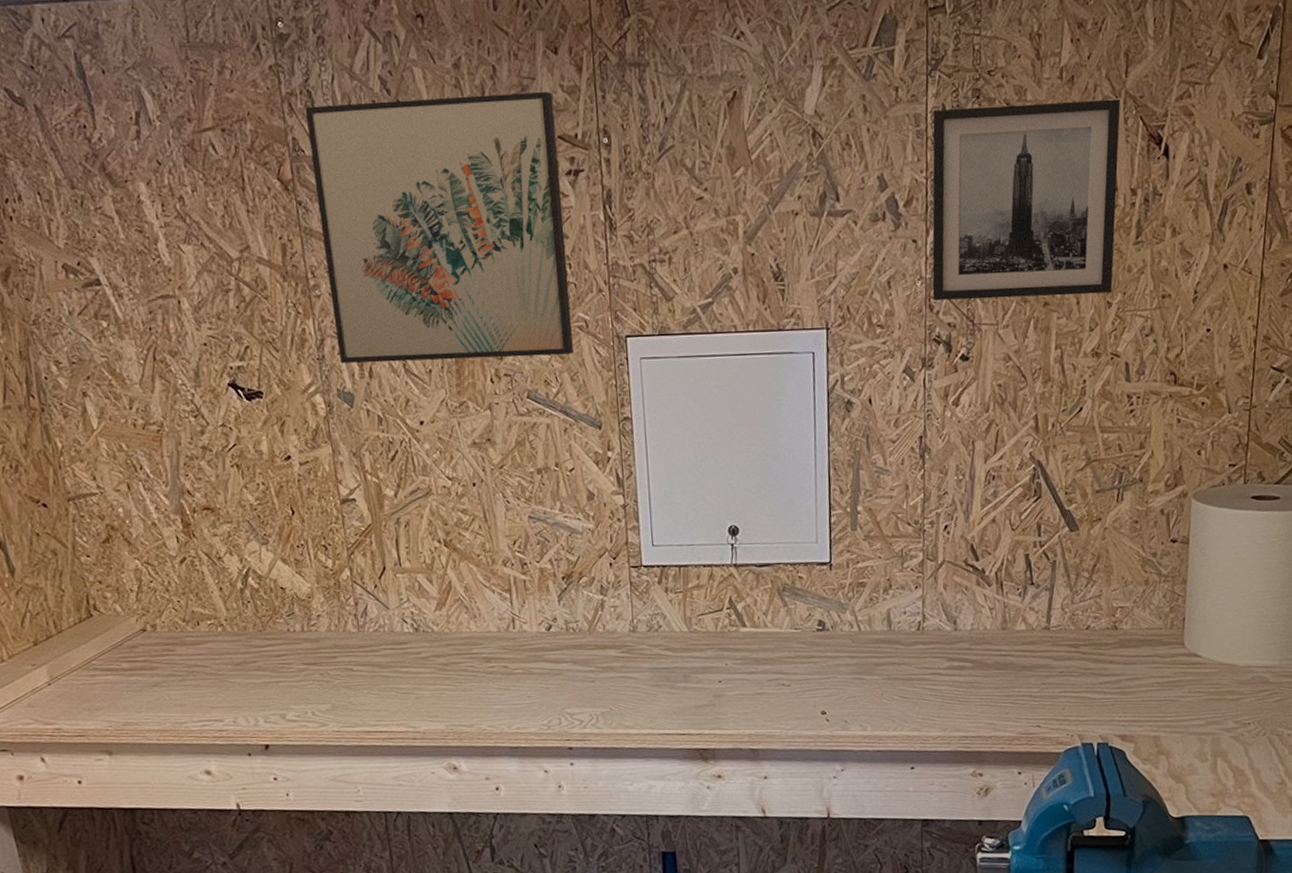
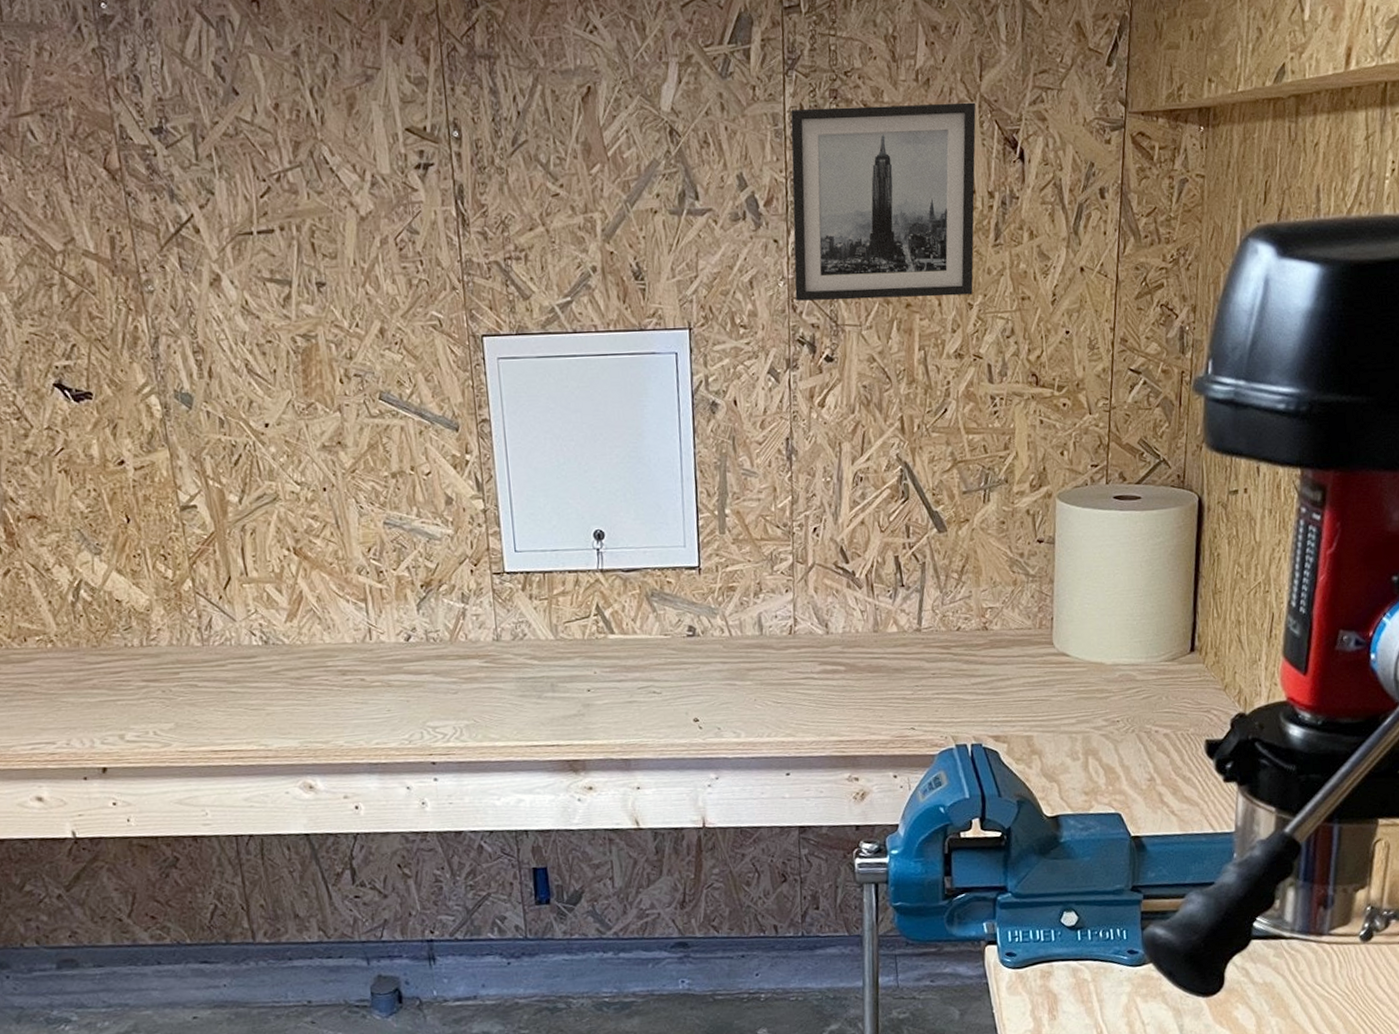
wall art: present [305,91,573,364] -> none [132,81,427,363]

